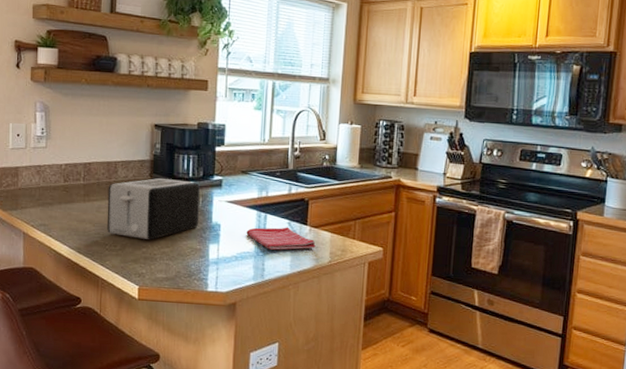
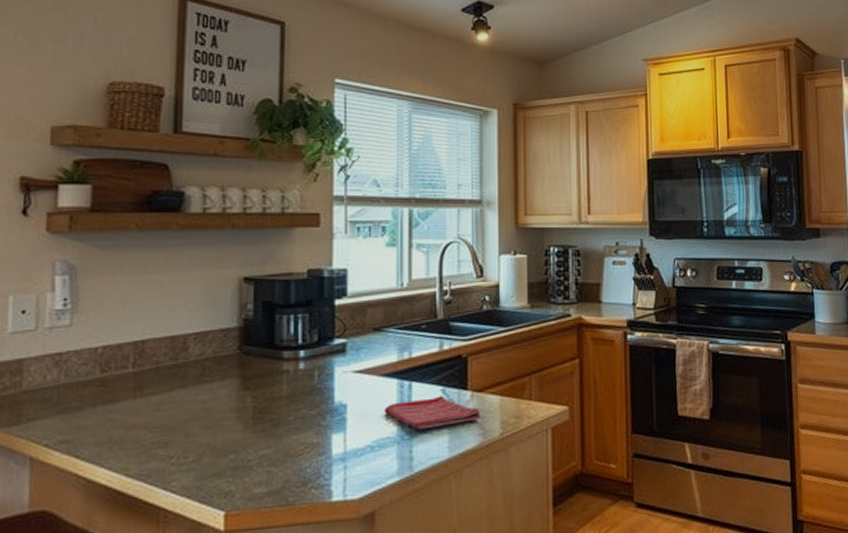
toaster: present [106,178,200,240] -> none [171,349,314,441]

